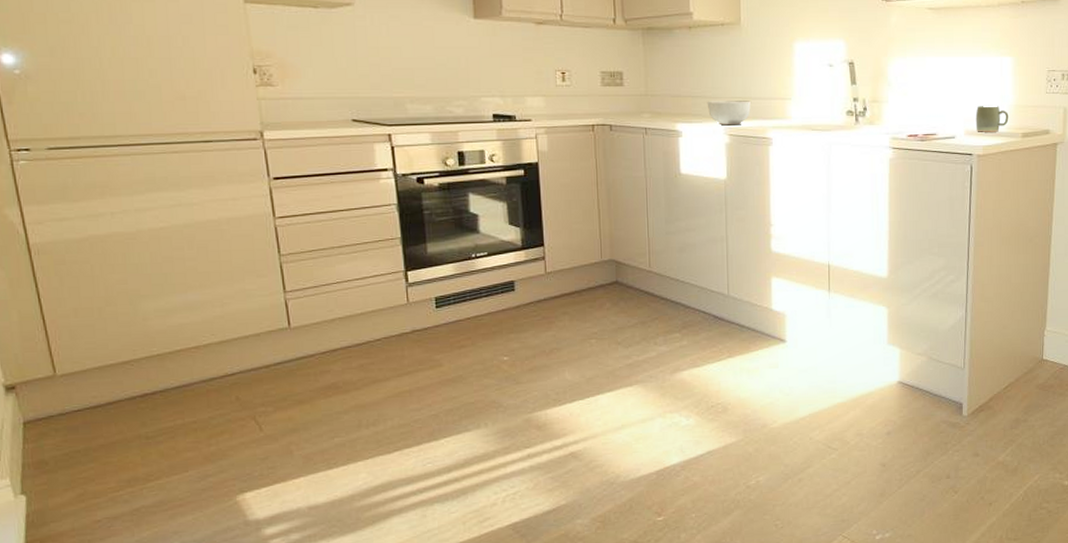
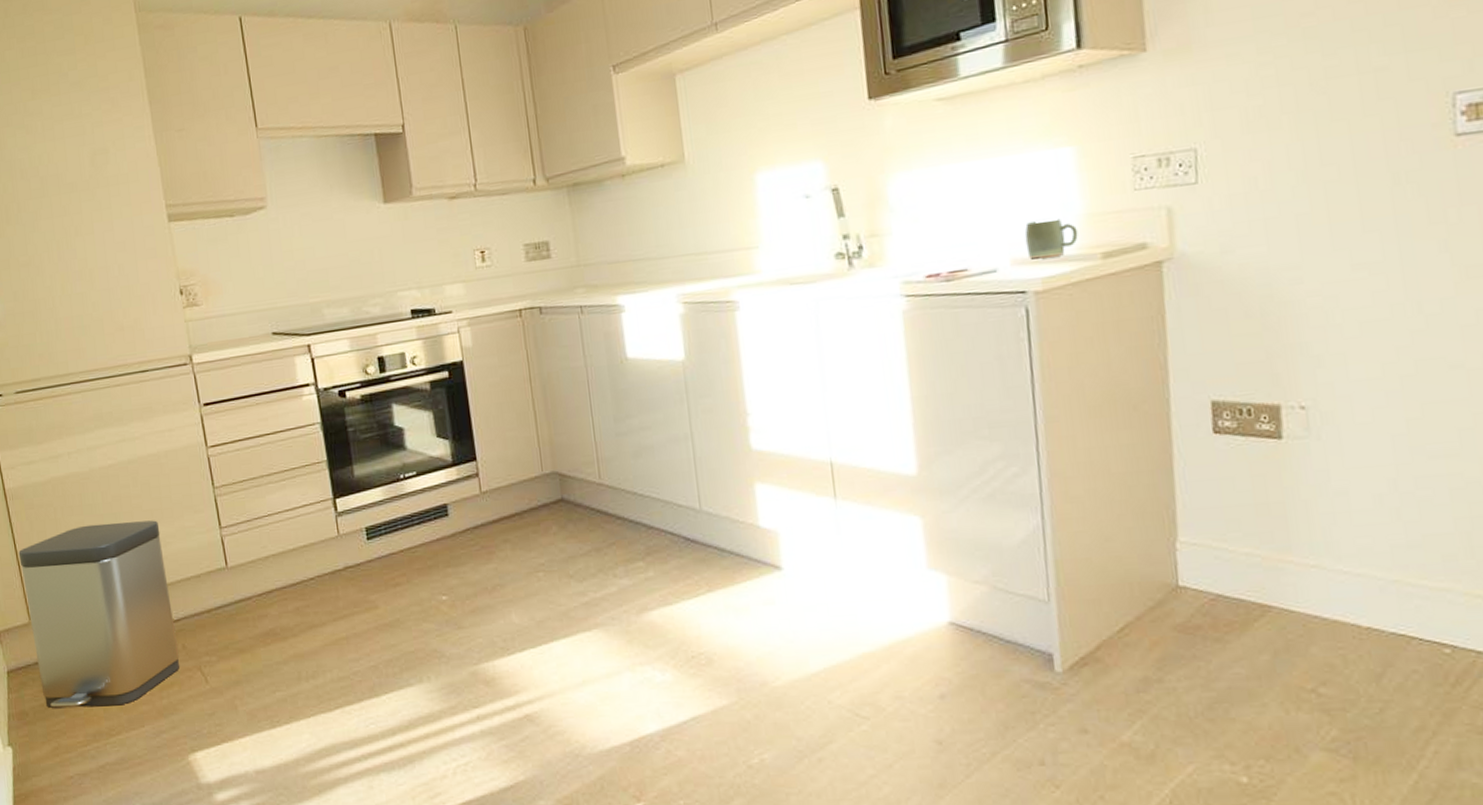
pedal bin: none [43,282,232,457] -> present [18,520,180,708]
bowl: present [707,101,752,126] -> none [651,256,708,292]

